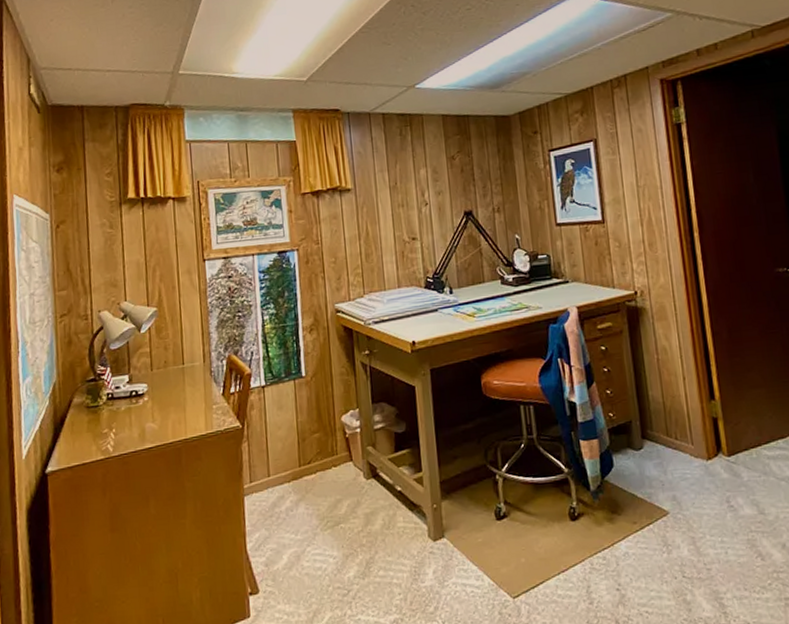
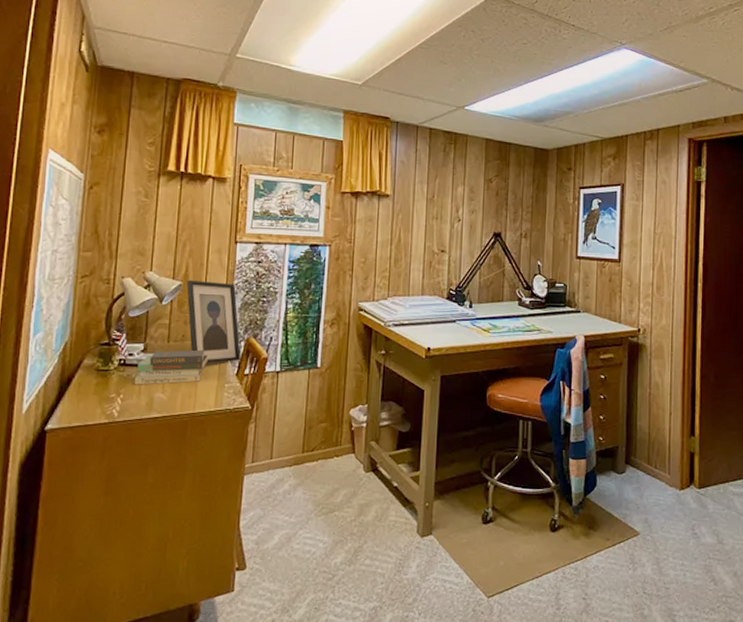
books: none [123,373,192,418] -> present [134,349,208,385]
picture frame: none [161,302,224,387] -> present [186,279,241,364]

